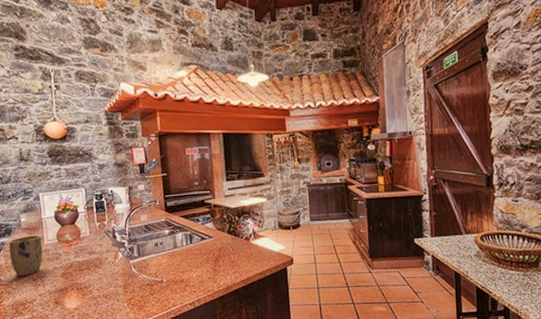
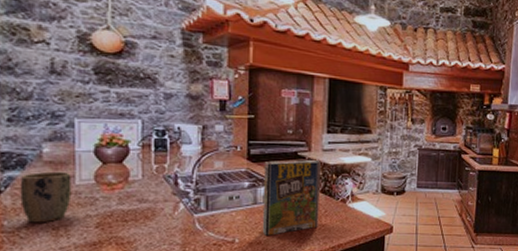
cereal box: none [178,205,229,274] -> present [262,159,321,235]

